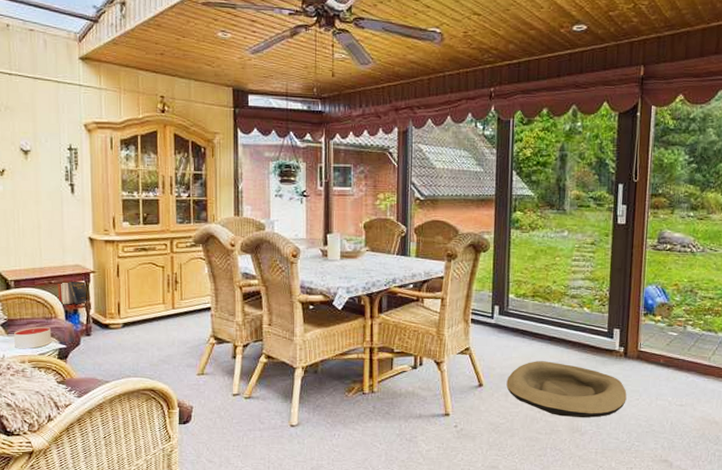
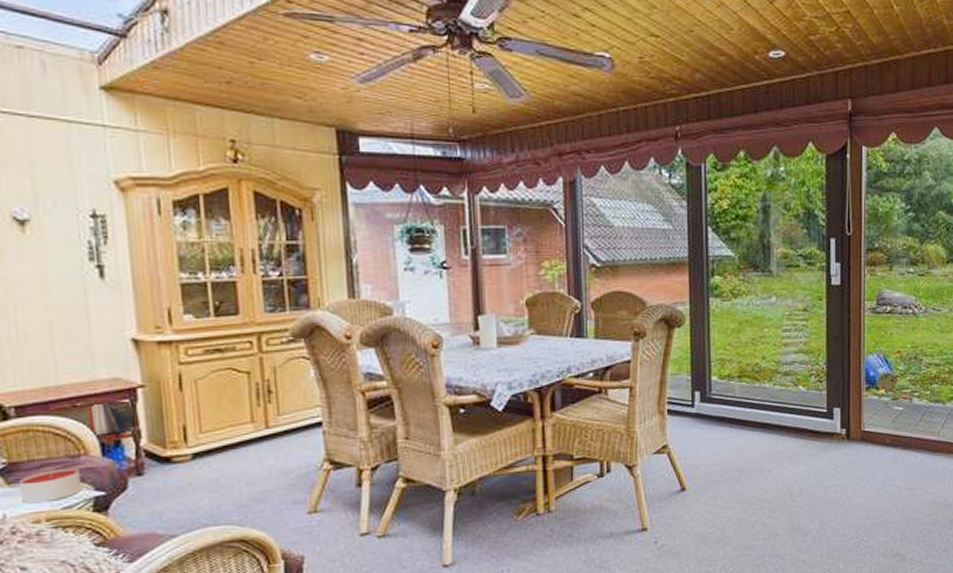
dog bed: present [506,361,627,418] -> none [714,452,852,517]

